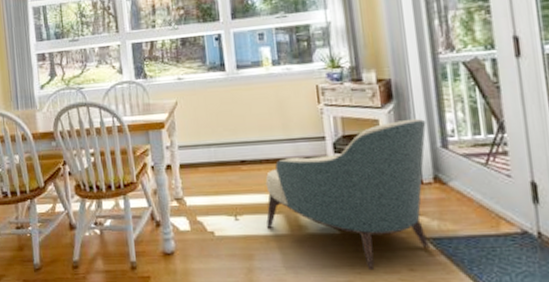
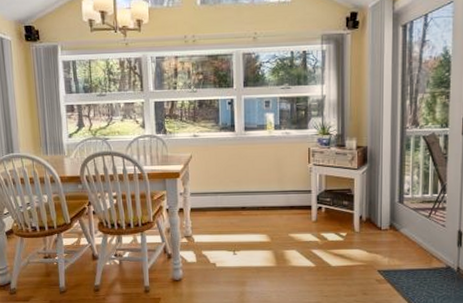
armchair: present [265,118,431,271] -> none [259,179,390,294]

